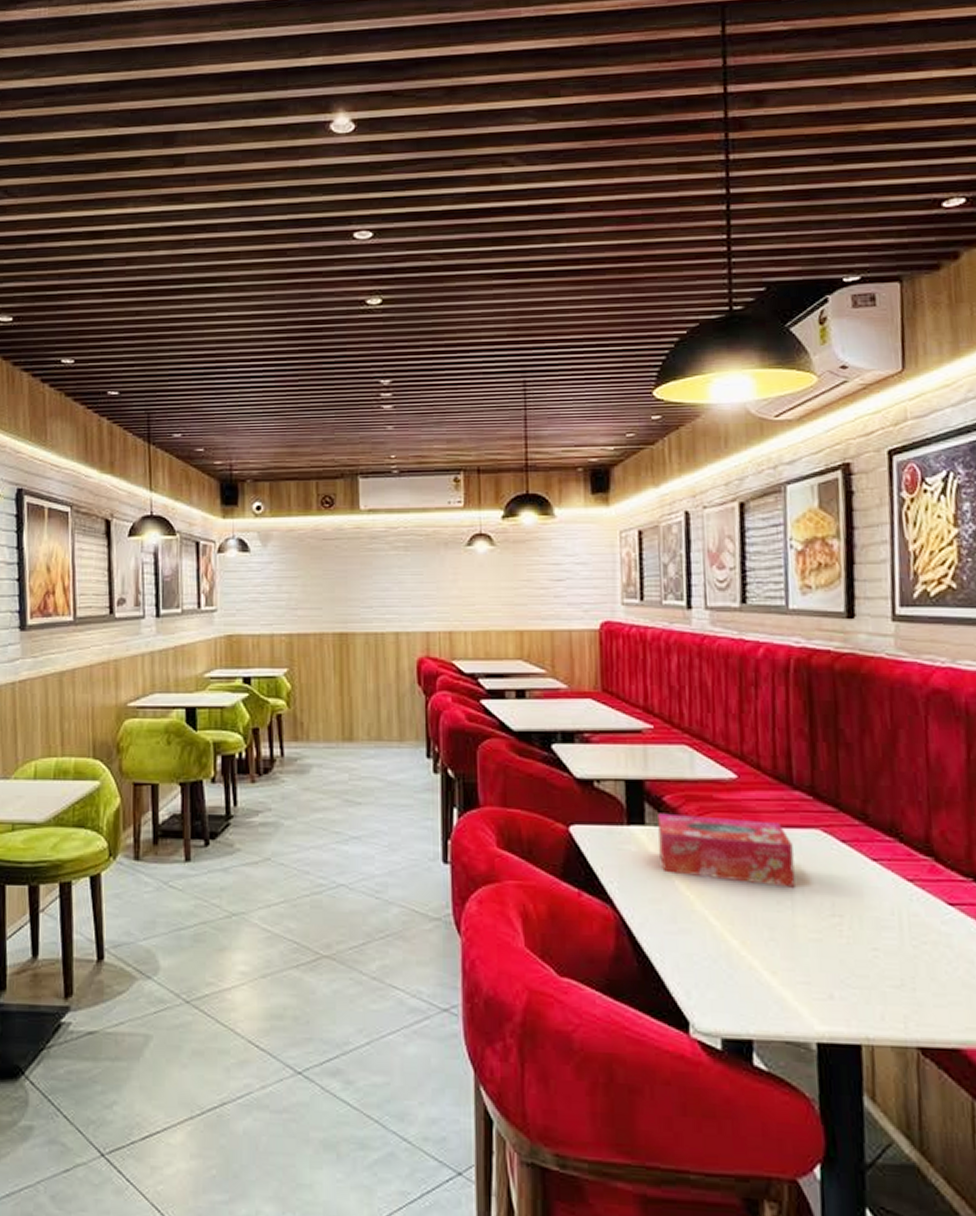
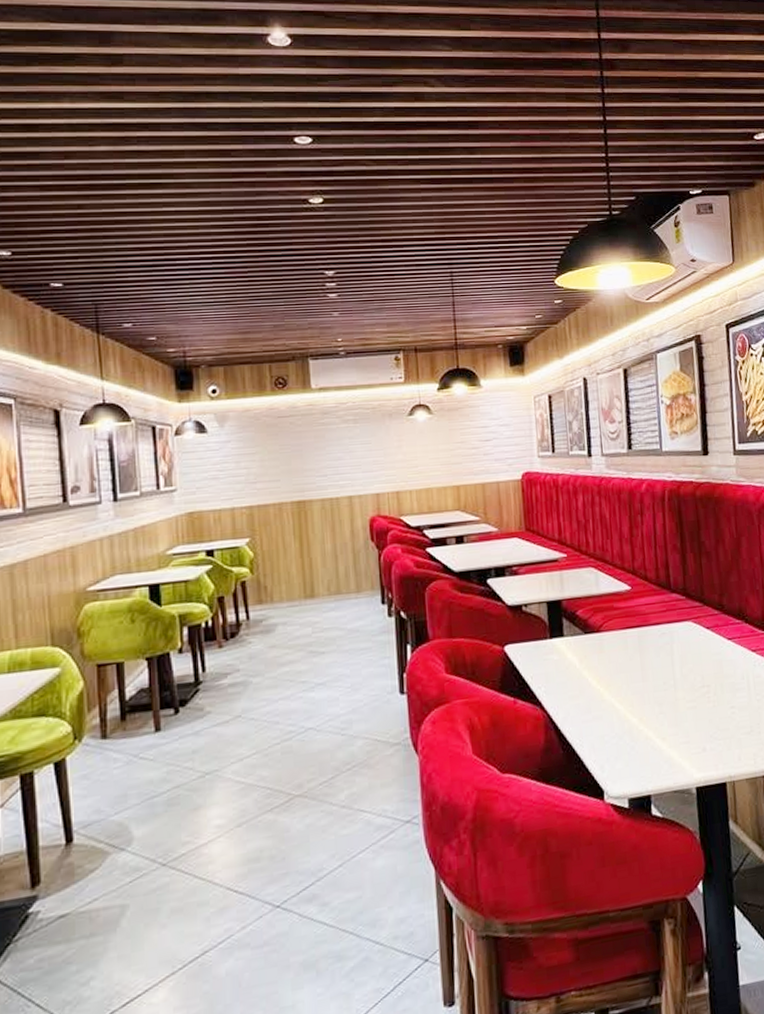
tissue box: present [658,813,795,888] -> none [573,620,676,673]

